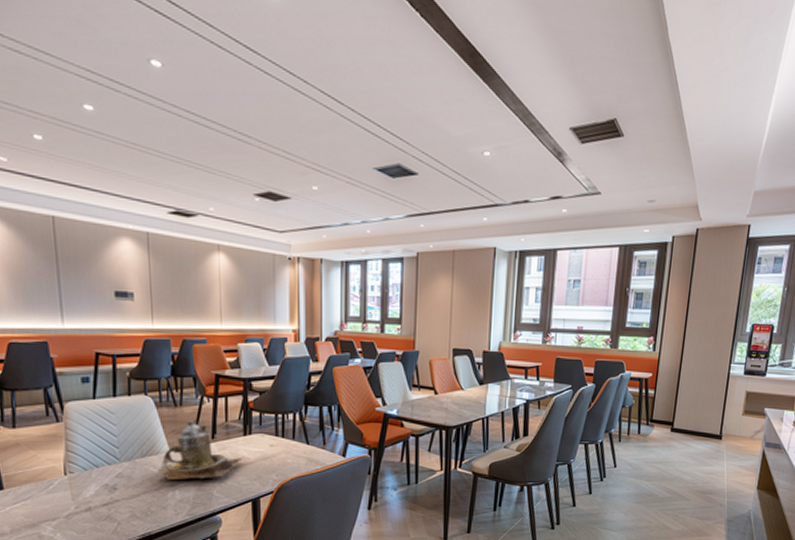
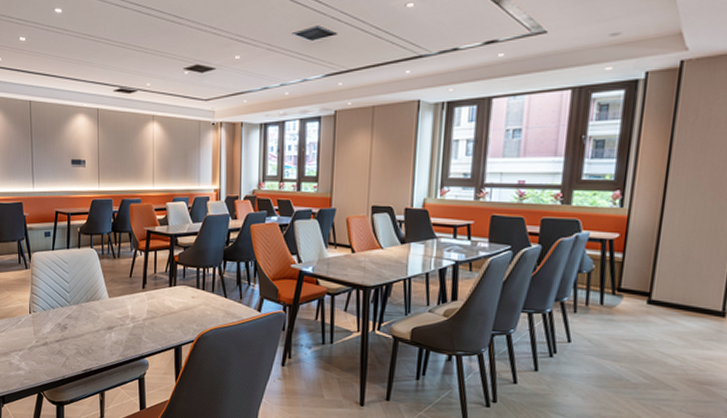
teapot: present [158,419,244,479] -> none [99,270,169,324]

